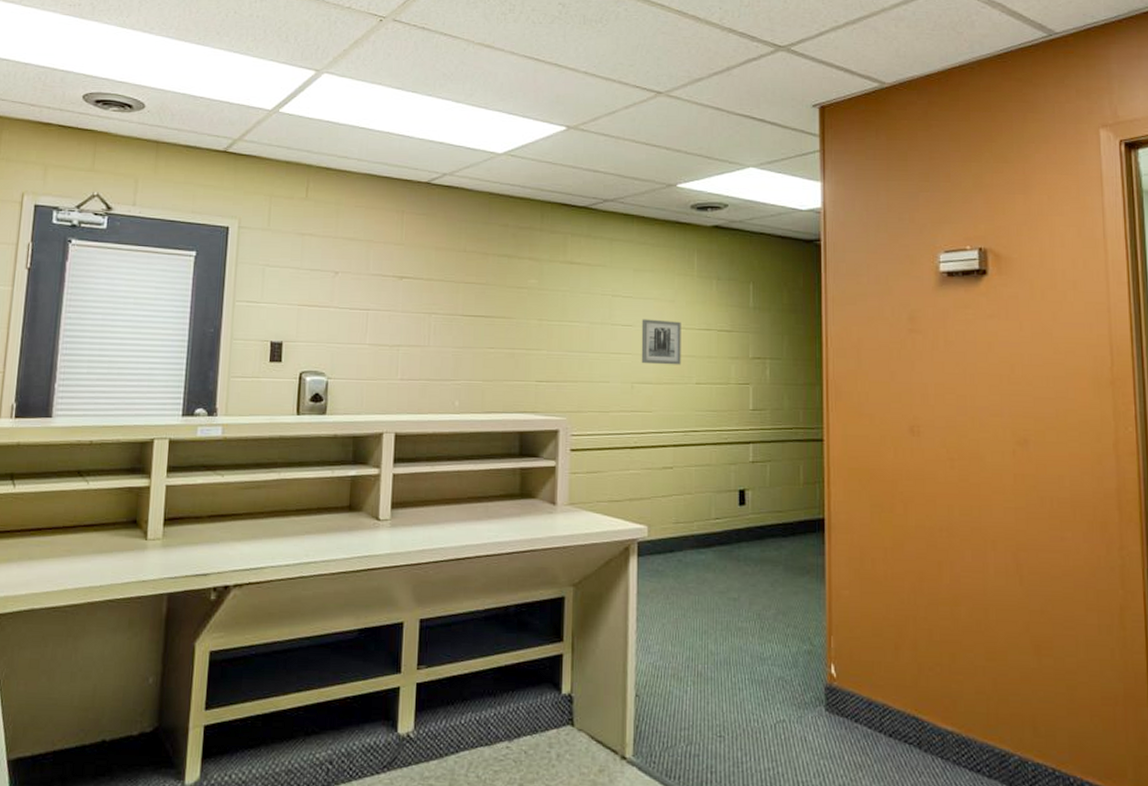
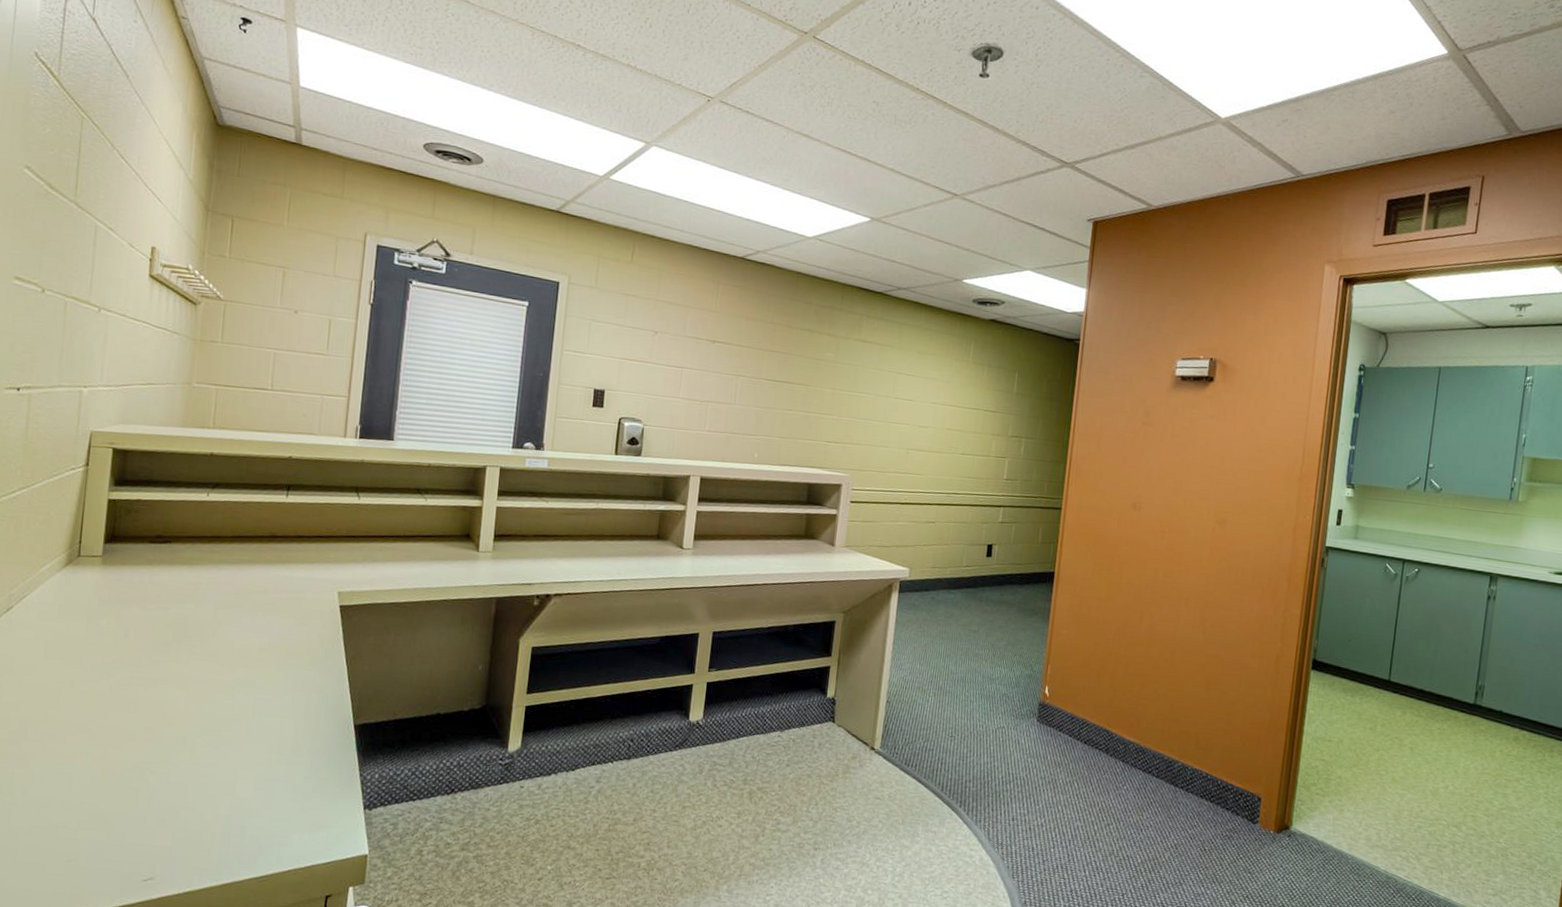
wall art: present [641,319,681,365] -> none [917,395,954,438]

